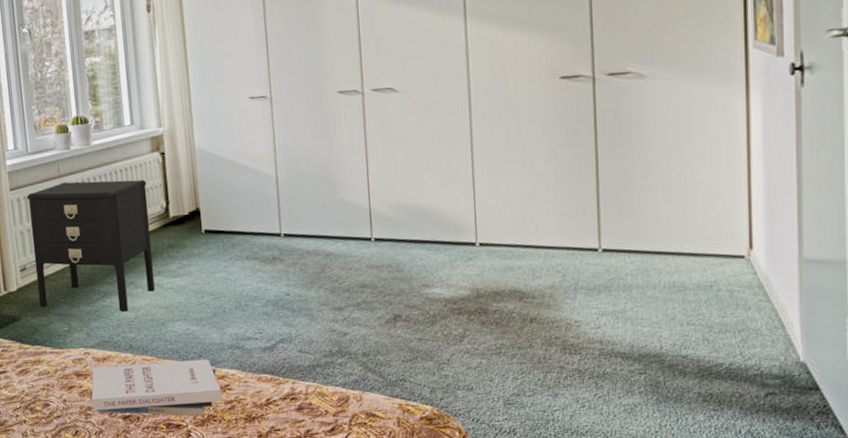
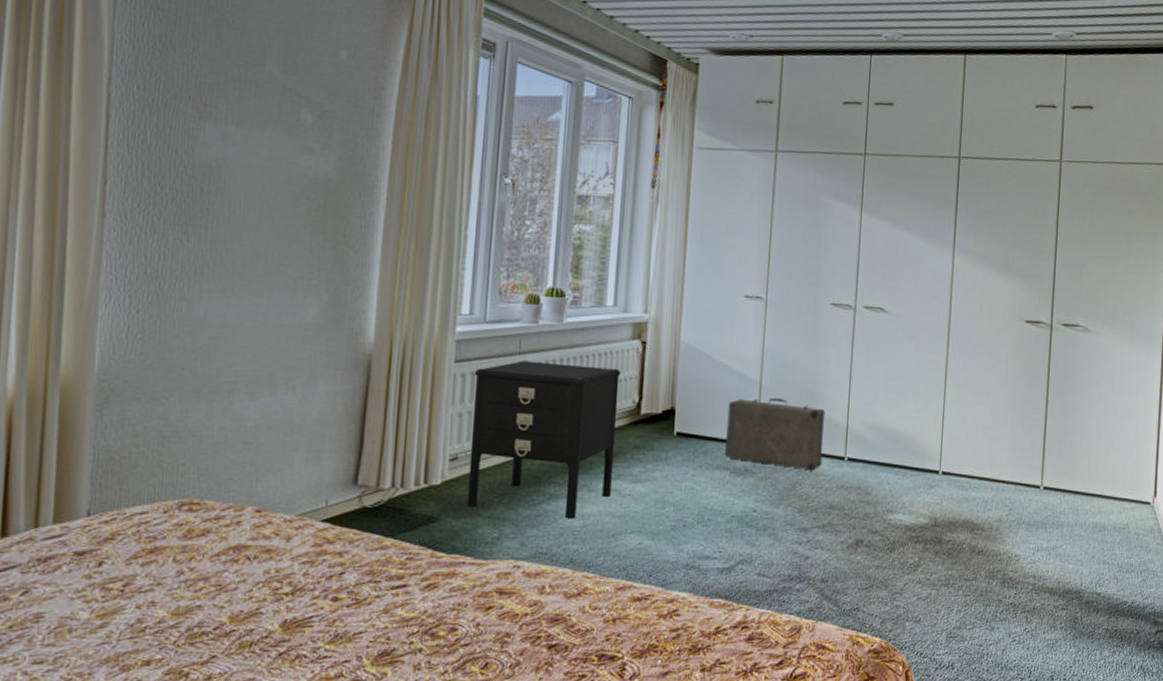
books: present [91,359,222,416] -> none [512,579,668,646]
suitcase: none [248,188,349,254] -> present [724,397,826,471]

